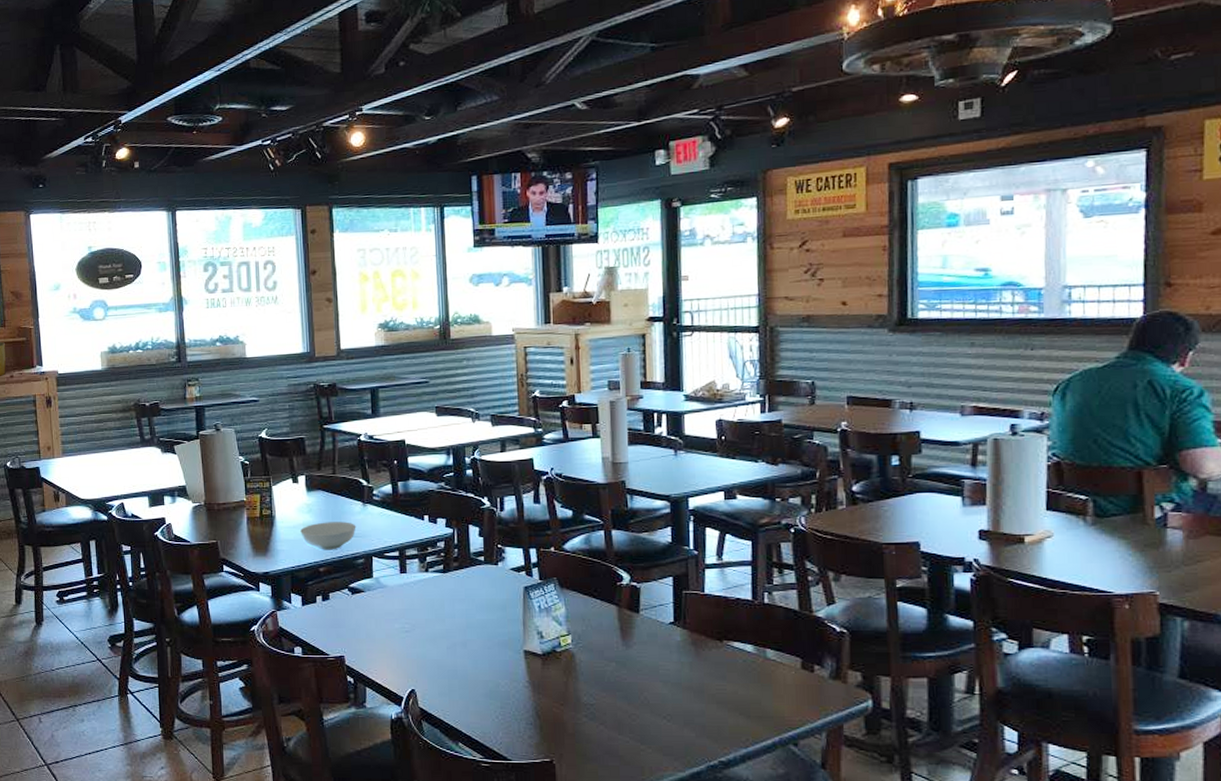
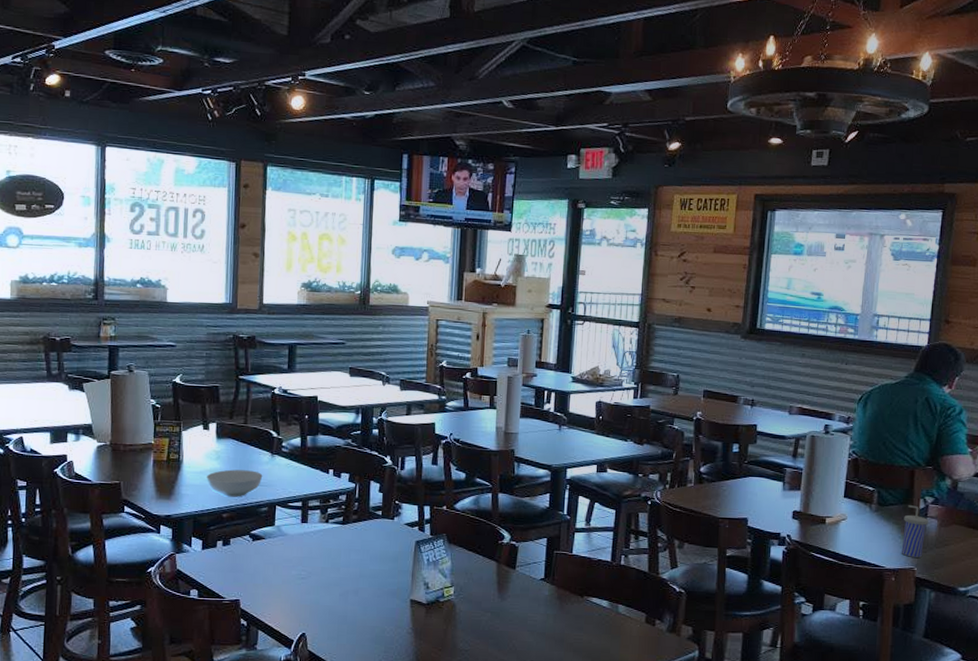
beverage cup: none [1133,514,1170,579] -> present [901,505,928,558]

